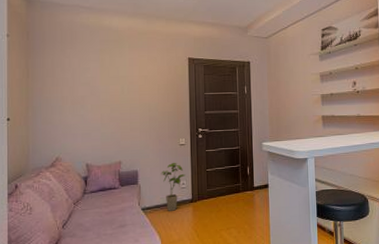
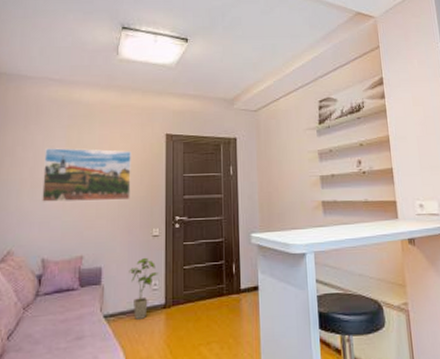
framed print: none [82,69,159,117] -> present [42,148,131,202]

